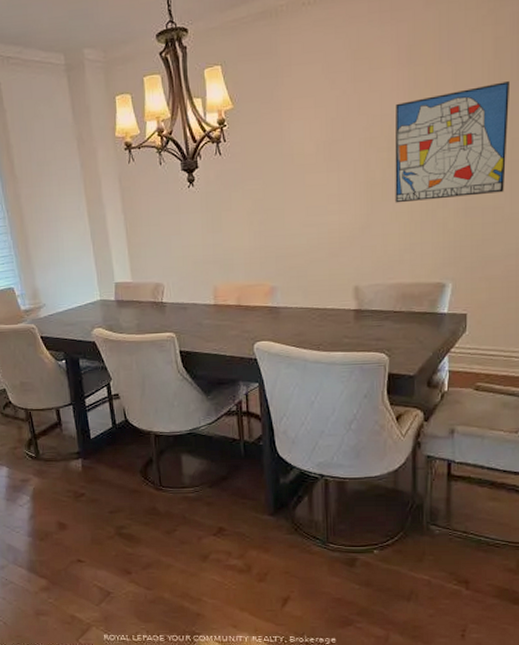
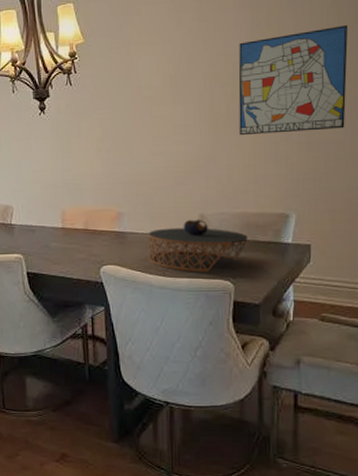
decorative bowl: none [302,291,403,346] -> present [148,219,248,272]

